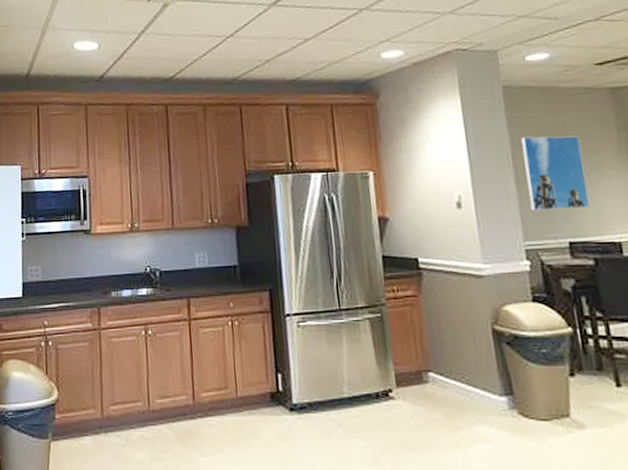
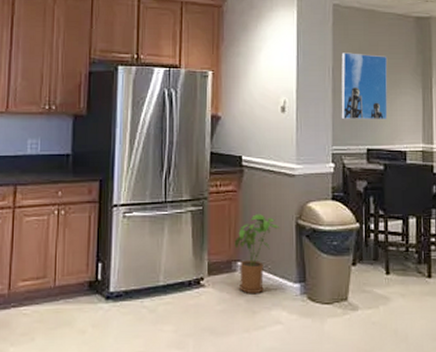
house plant: none [422,320,473,408] -> present [234,214,279,294]

